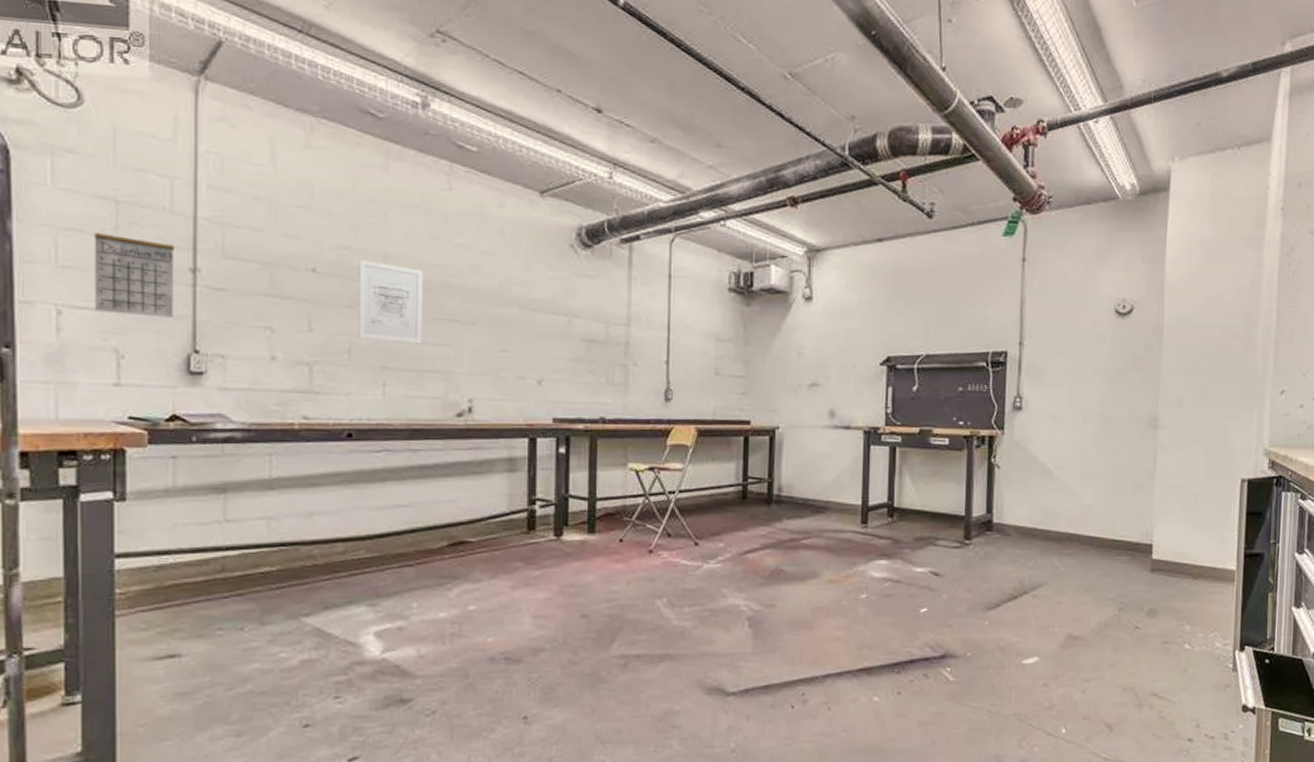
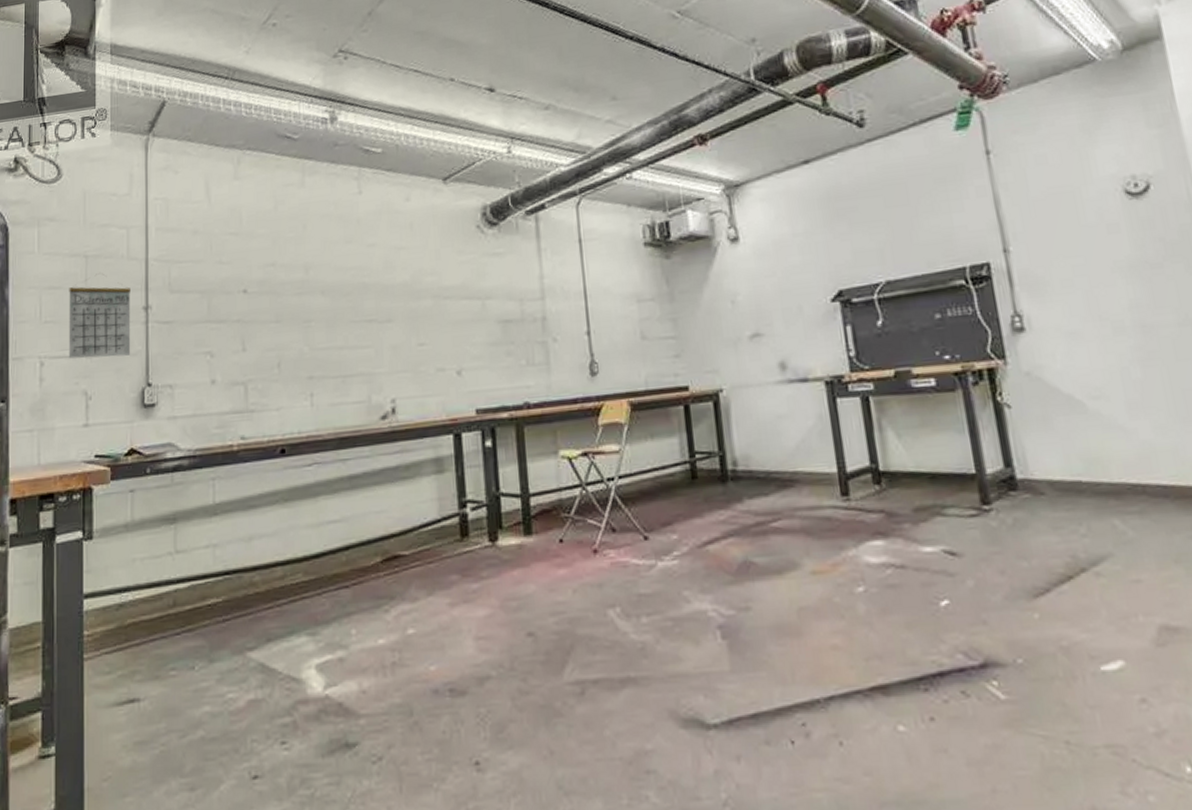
wall art: present [358,259,424,344] -> none [283,273,345,352]

